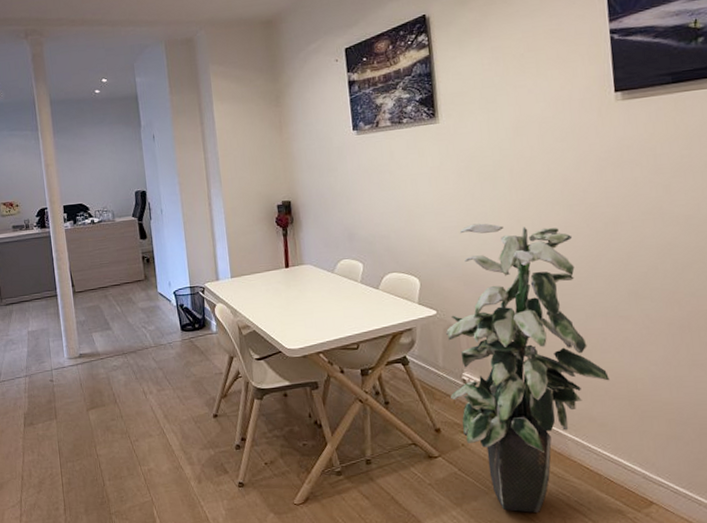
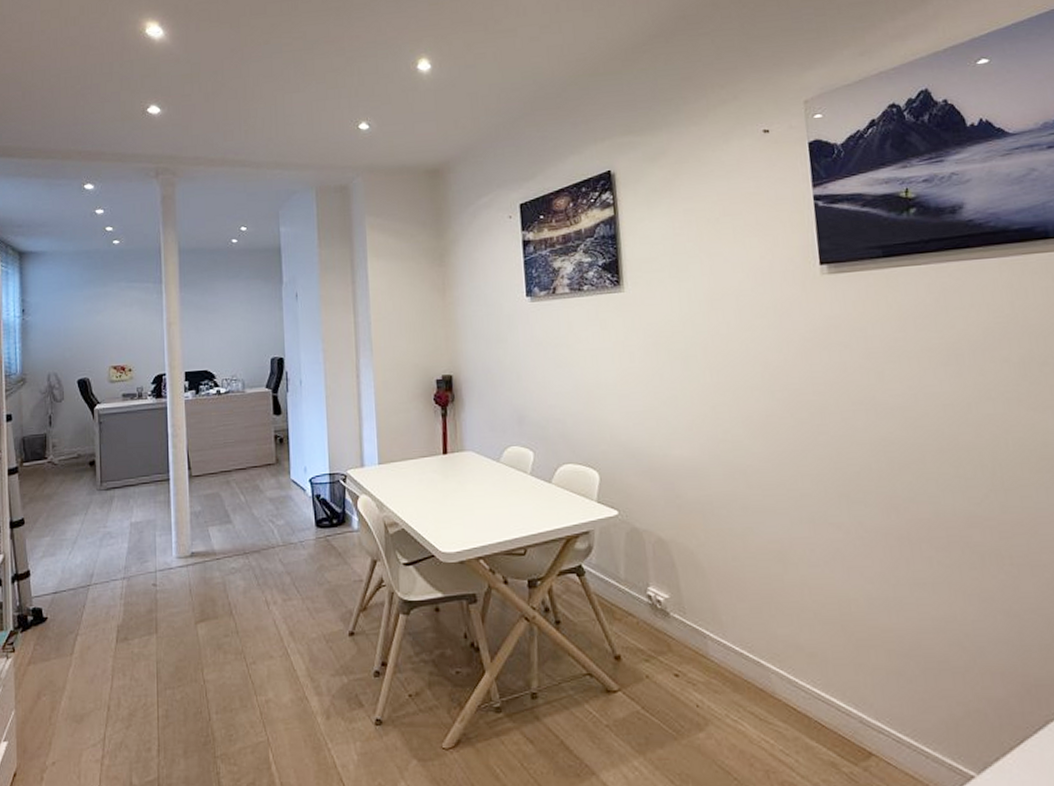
indoor plant: present [445,223,610,513] -> none [628,408,820,764]

